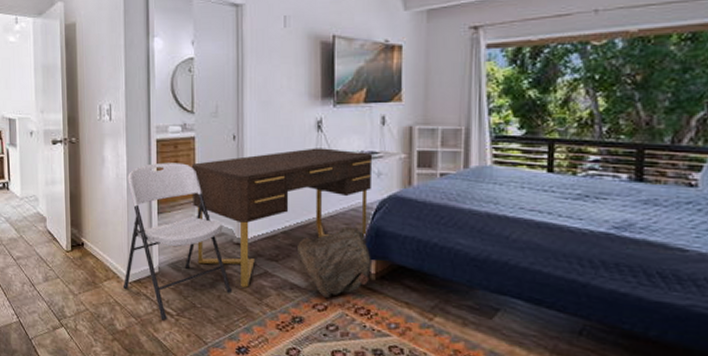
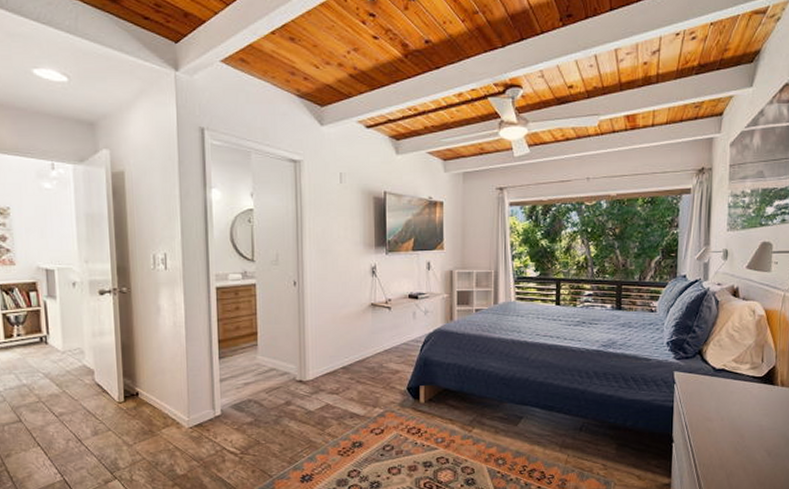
chair: present [122,162,233,320] -> none [183,309,296,460]
desk: present [192,148,373,288] -> none [254,291,421,420]
bag: present [298,227,371,299] -> none [356,359,421,423]

